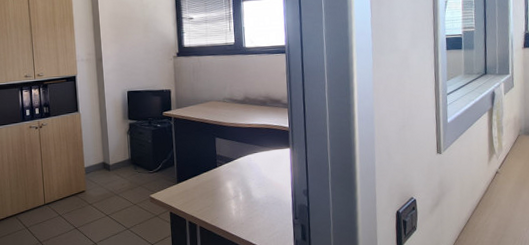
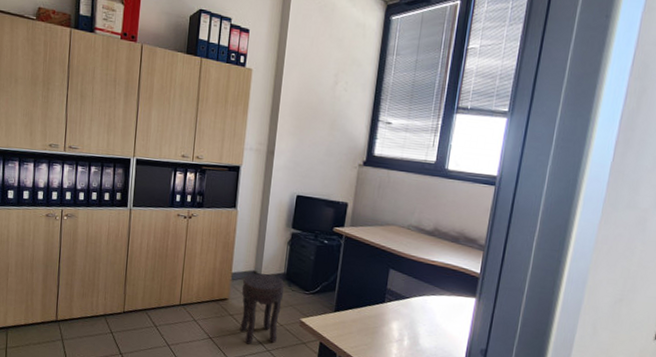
side table: none [95,162,133,227] -> present [240,273,285,344]

